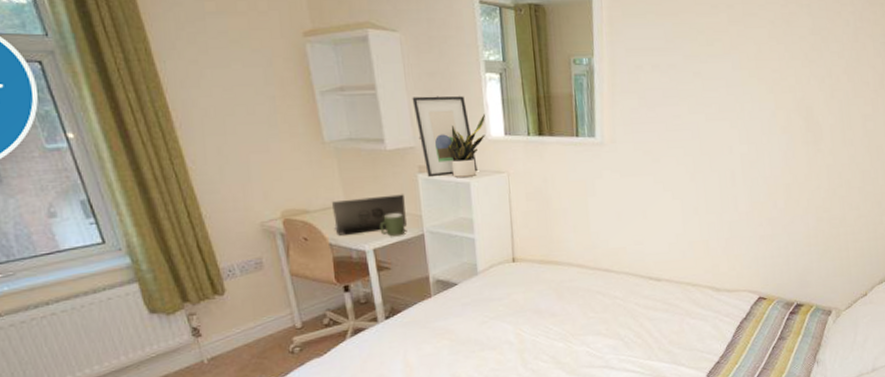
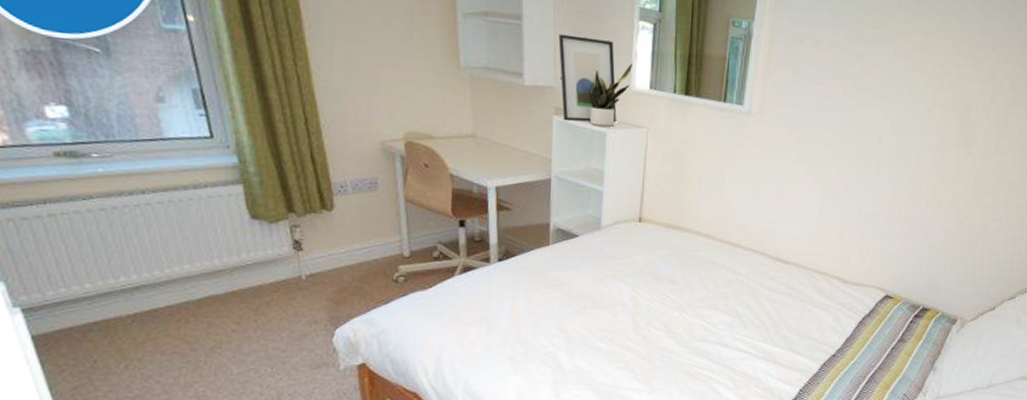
laptop: present [331,194,407,235] -> none [458,130,536,169]
mug: present [379,213,406,237] -> none [505,152,533,177]

